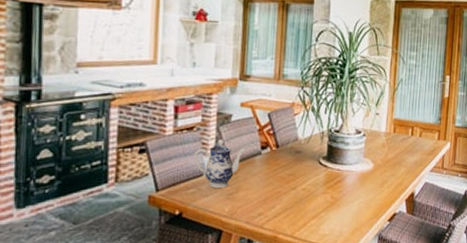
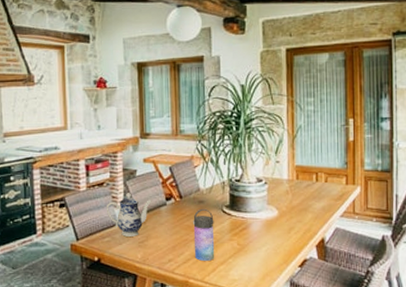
water bottle: none [286,159,310,215] -> present [193,208,215,261]

